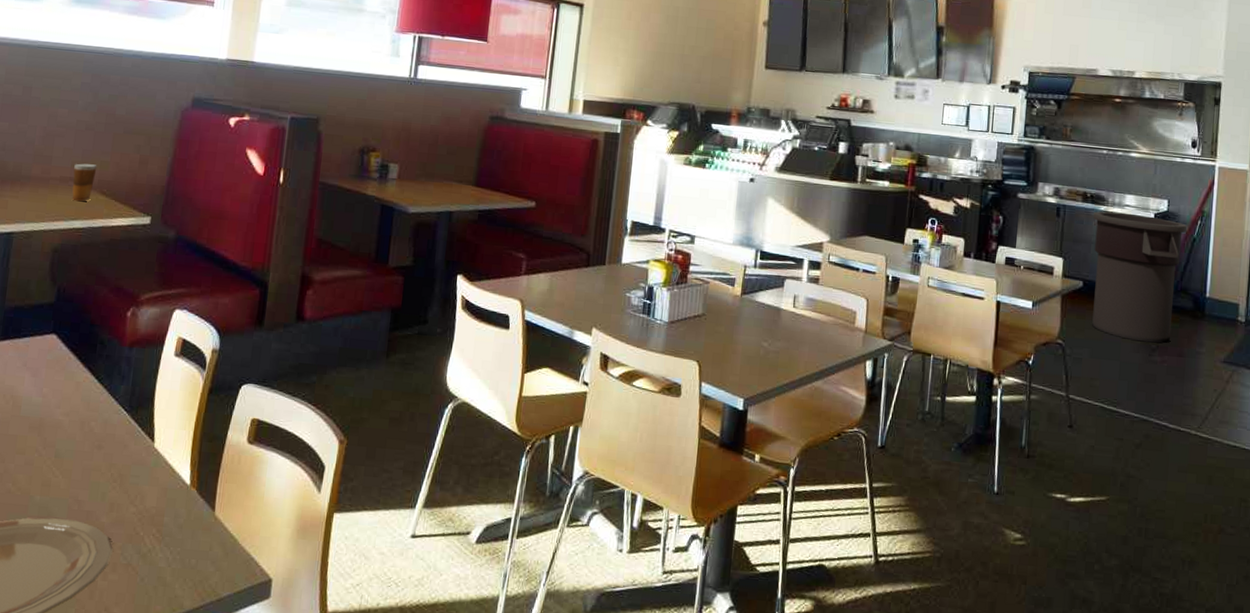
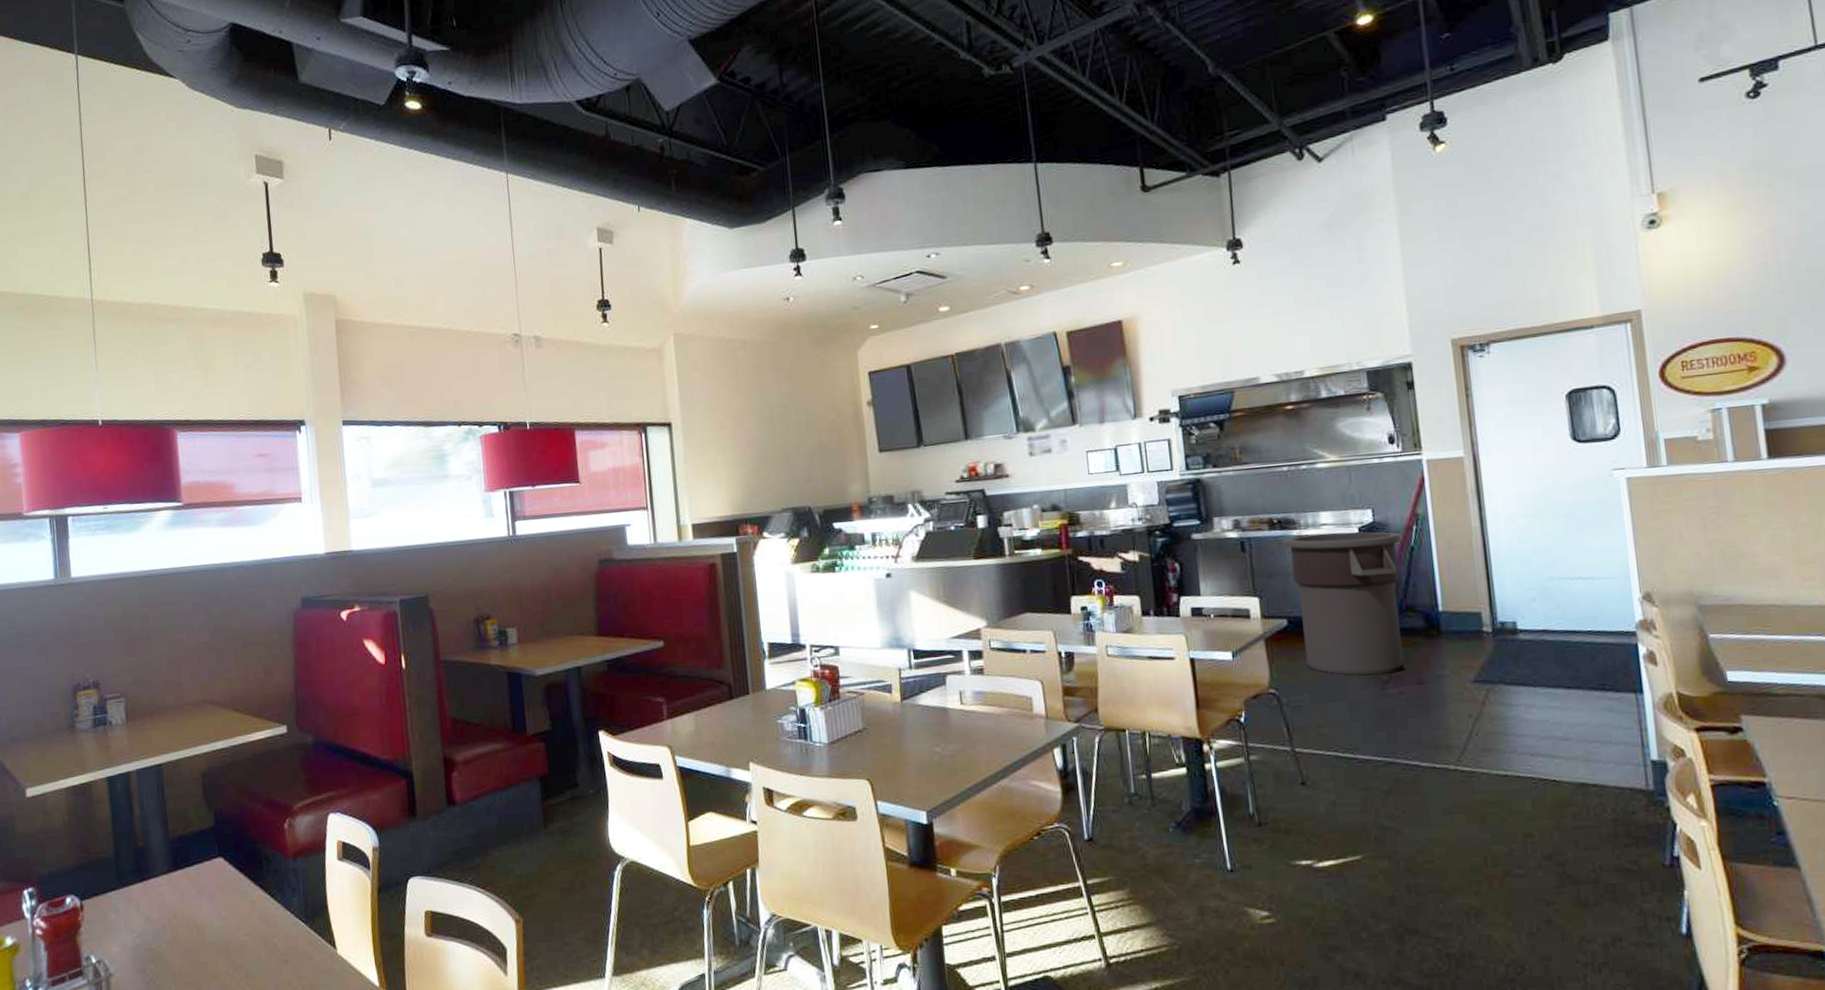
beverage cup: present [72,163,97,202] -> none [204,683,226,723]

